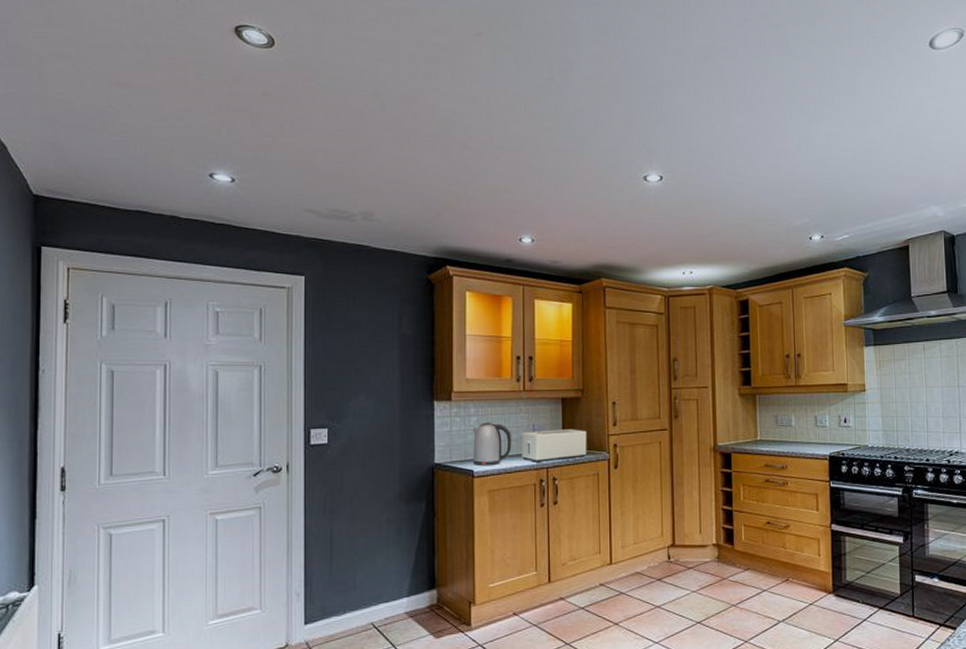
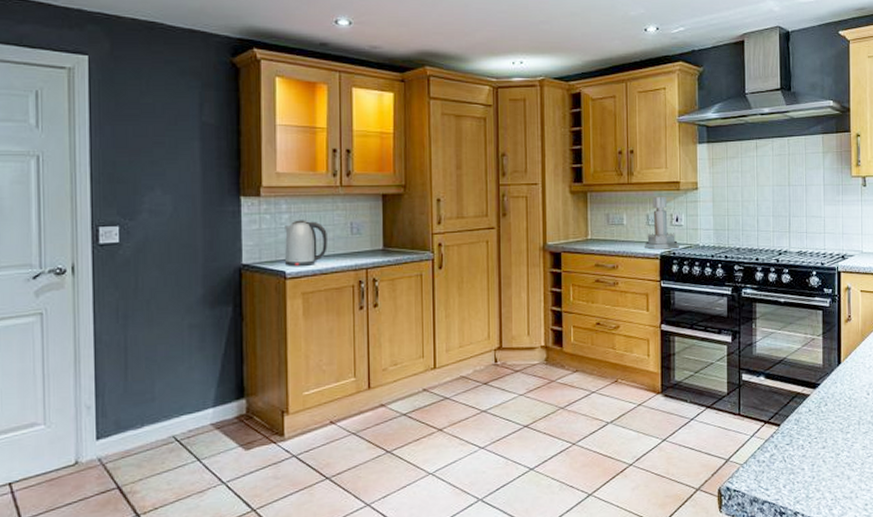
toaster: present [522,429,587,462] -> none [339,227,410,263]
paper towel holder: none [812,397,848,451] -> present [643,196,679,250]

